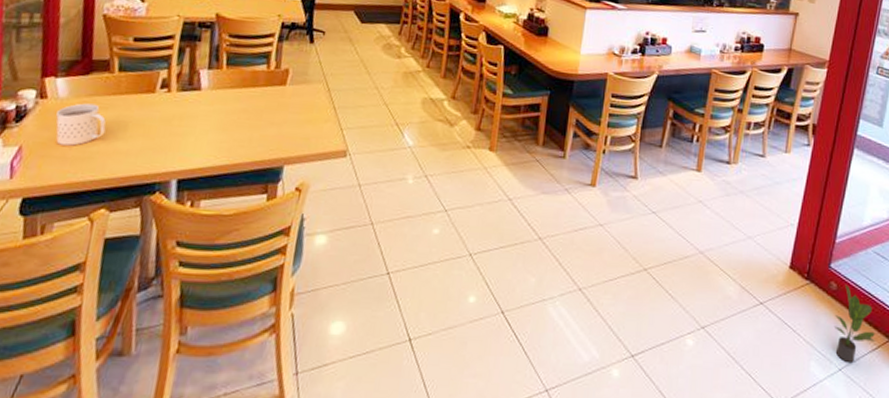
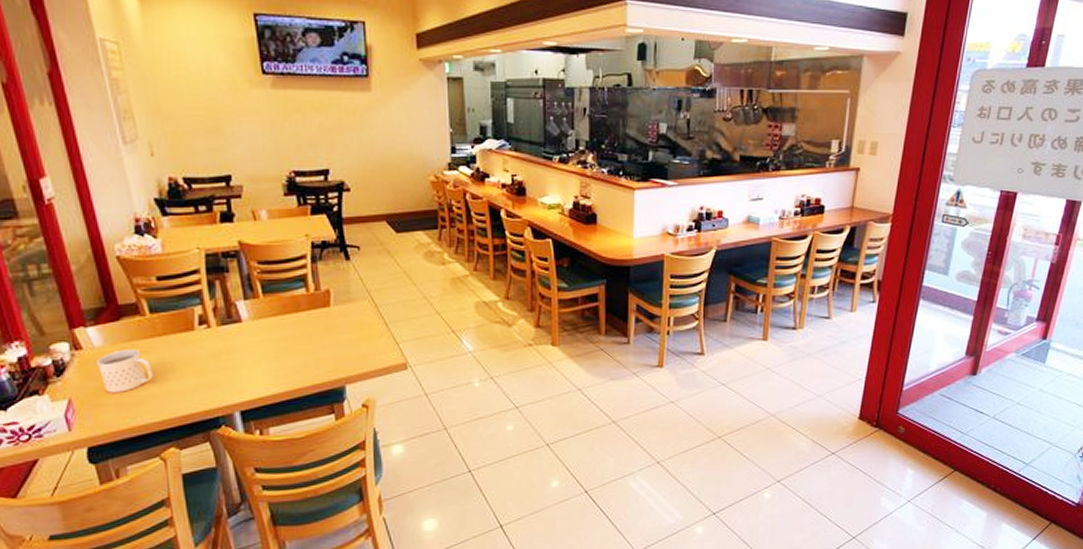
potted plant: present [835,284,876,364] -> none [903,427,942,495]

